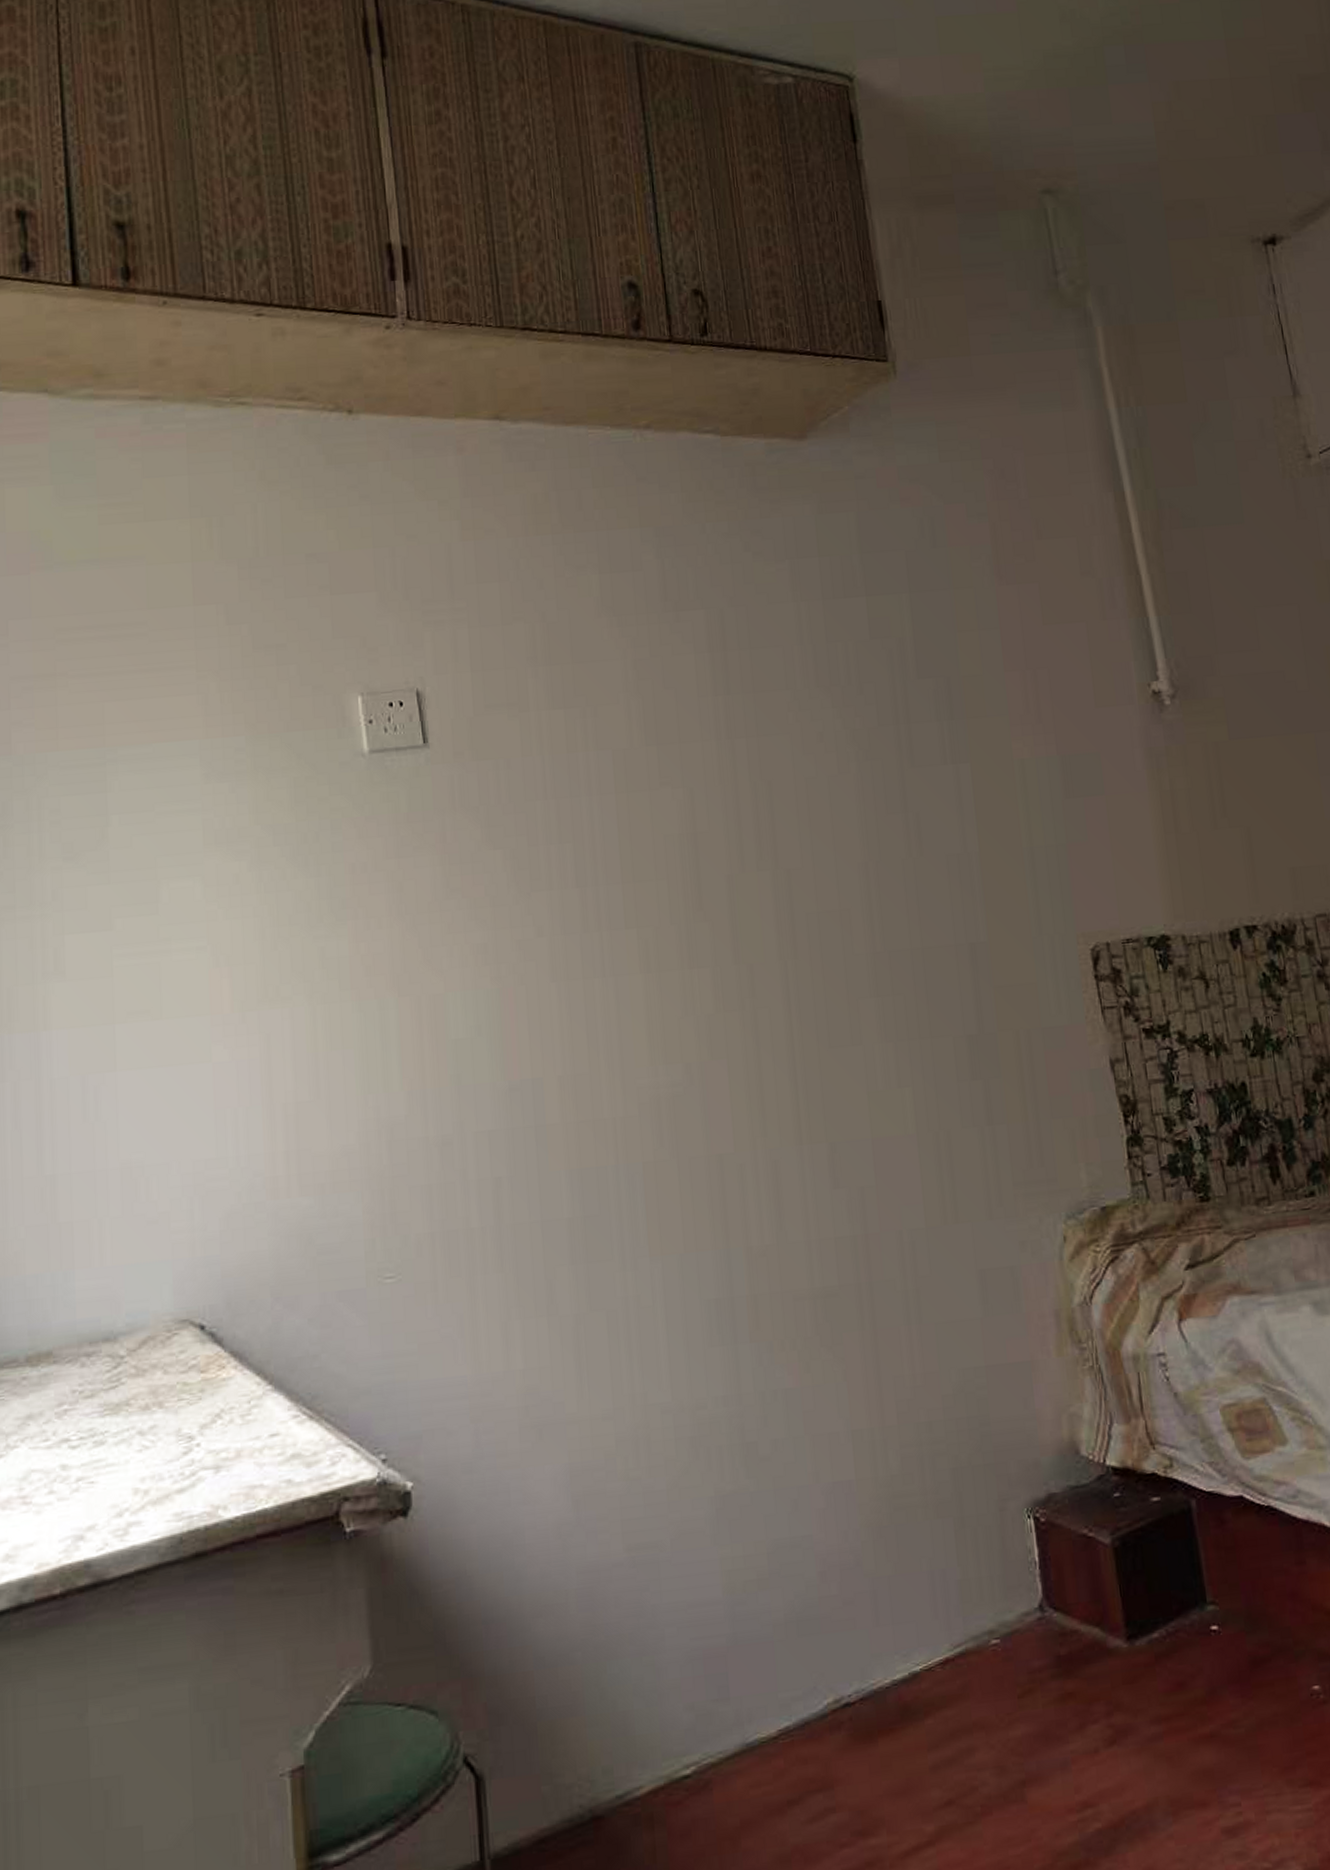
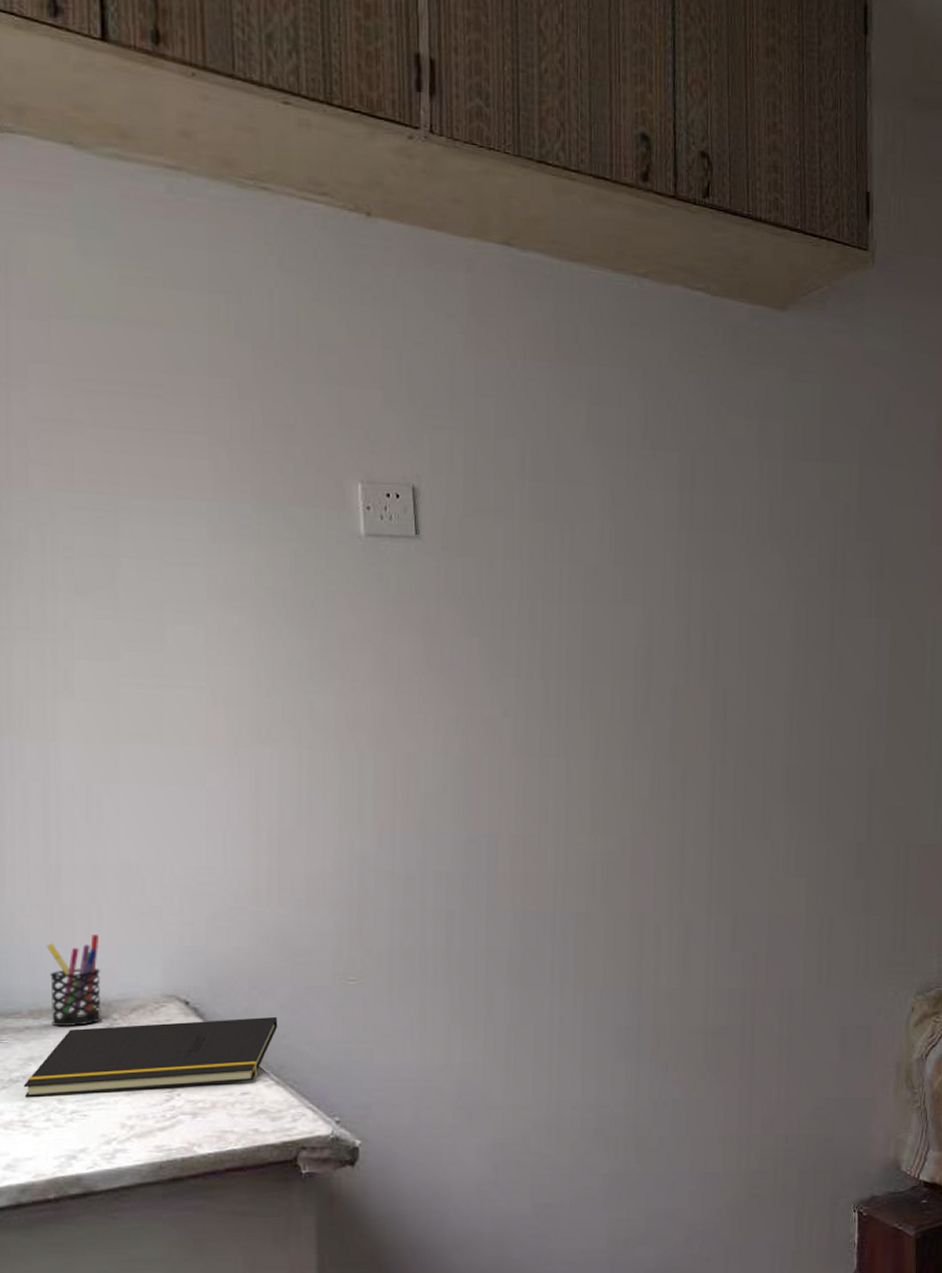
notepad: none [21,1333,307,1467] -> present [23,1016,278,1098]
pen holder: none [43,1253,108,1373] -> present [46,934,103,1026]

